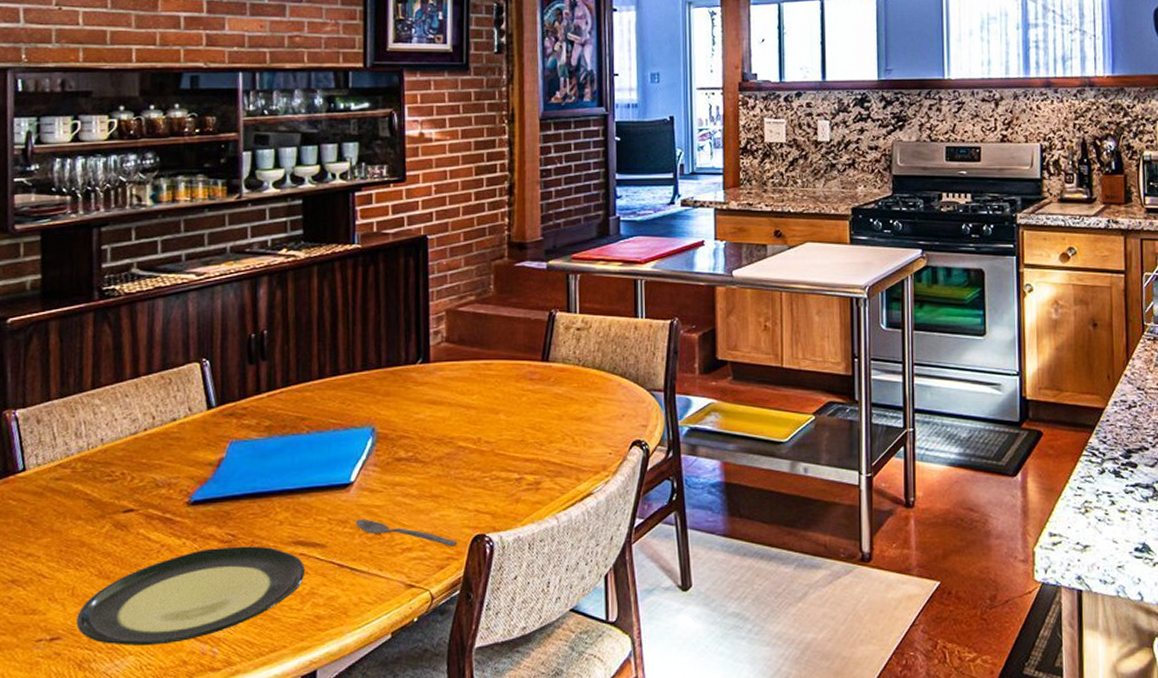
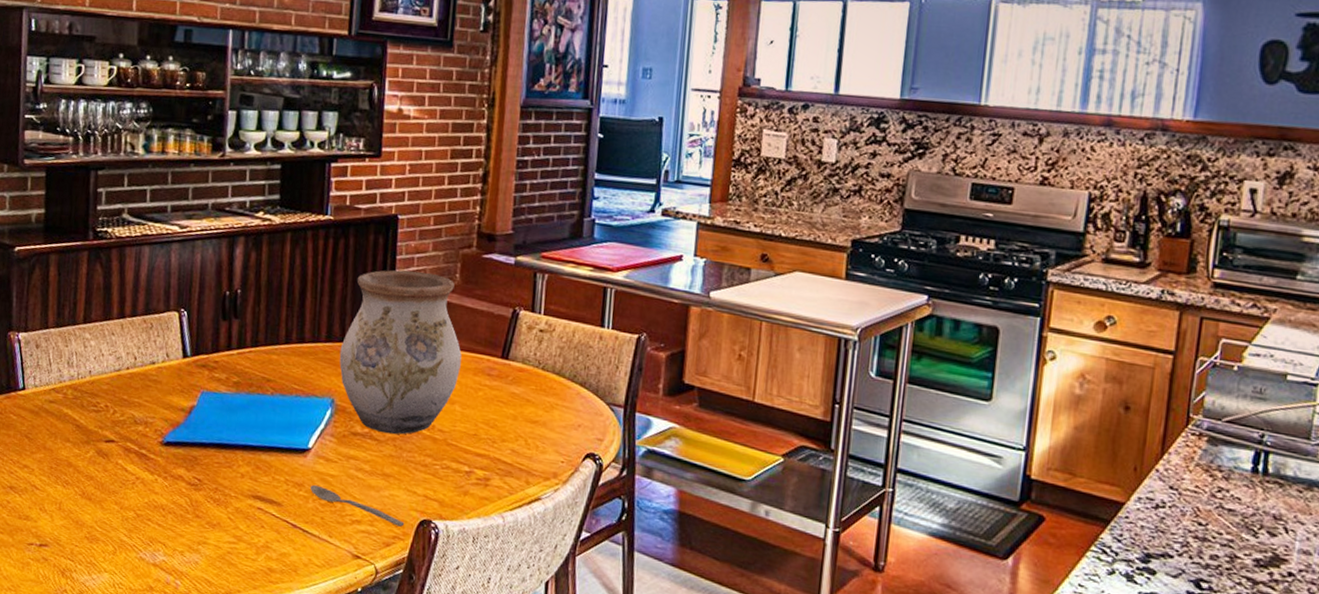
plate: present [76,546,305,646] -> none [61,488,261,569]
vase: none [377,287,502,454] -> present [339,270,462,435]

